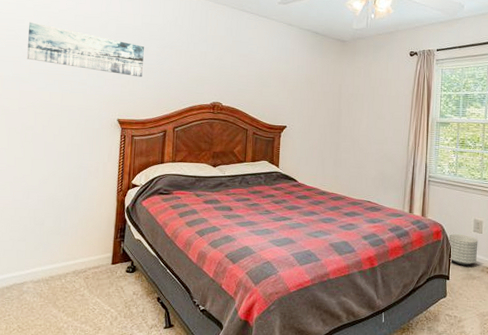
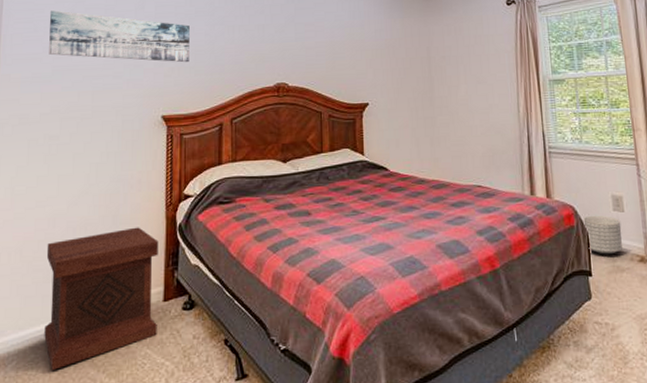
side table: none [18,205,110,306] -> present [44,227,159,370]

